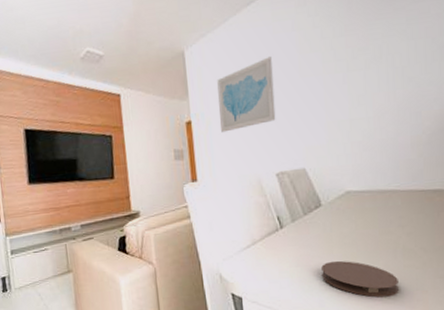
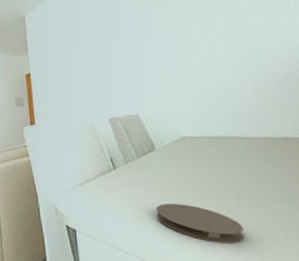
wall art: present [217,57,276,133] -> none [53,15,109,83]

